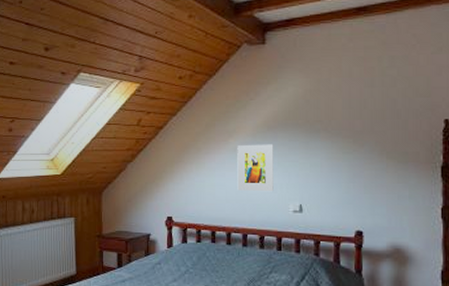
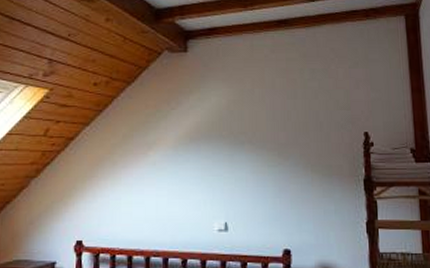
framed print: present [237,144,274,192] -> none [157,157,197,210]

